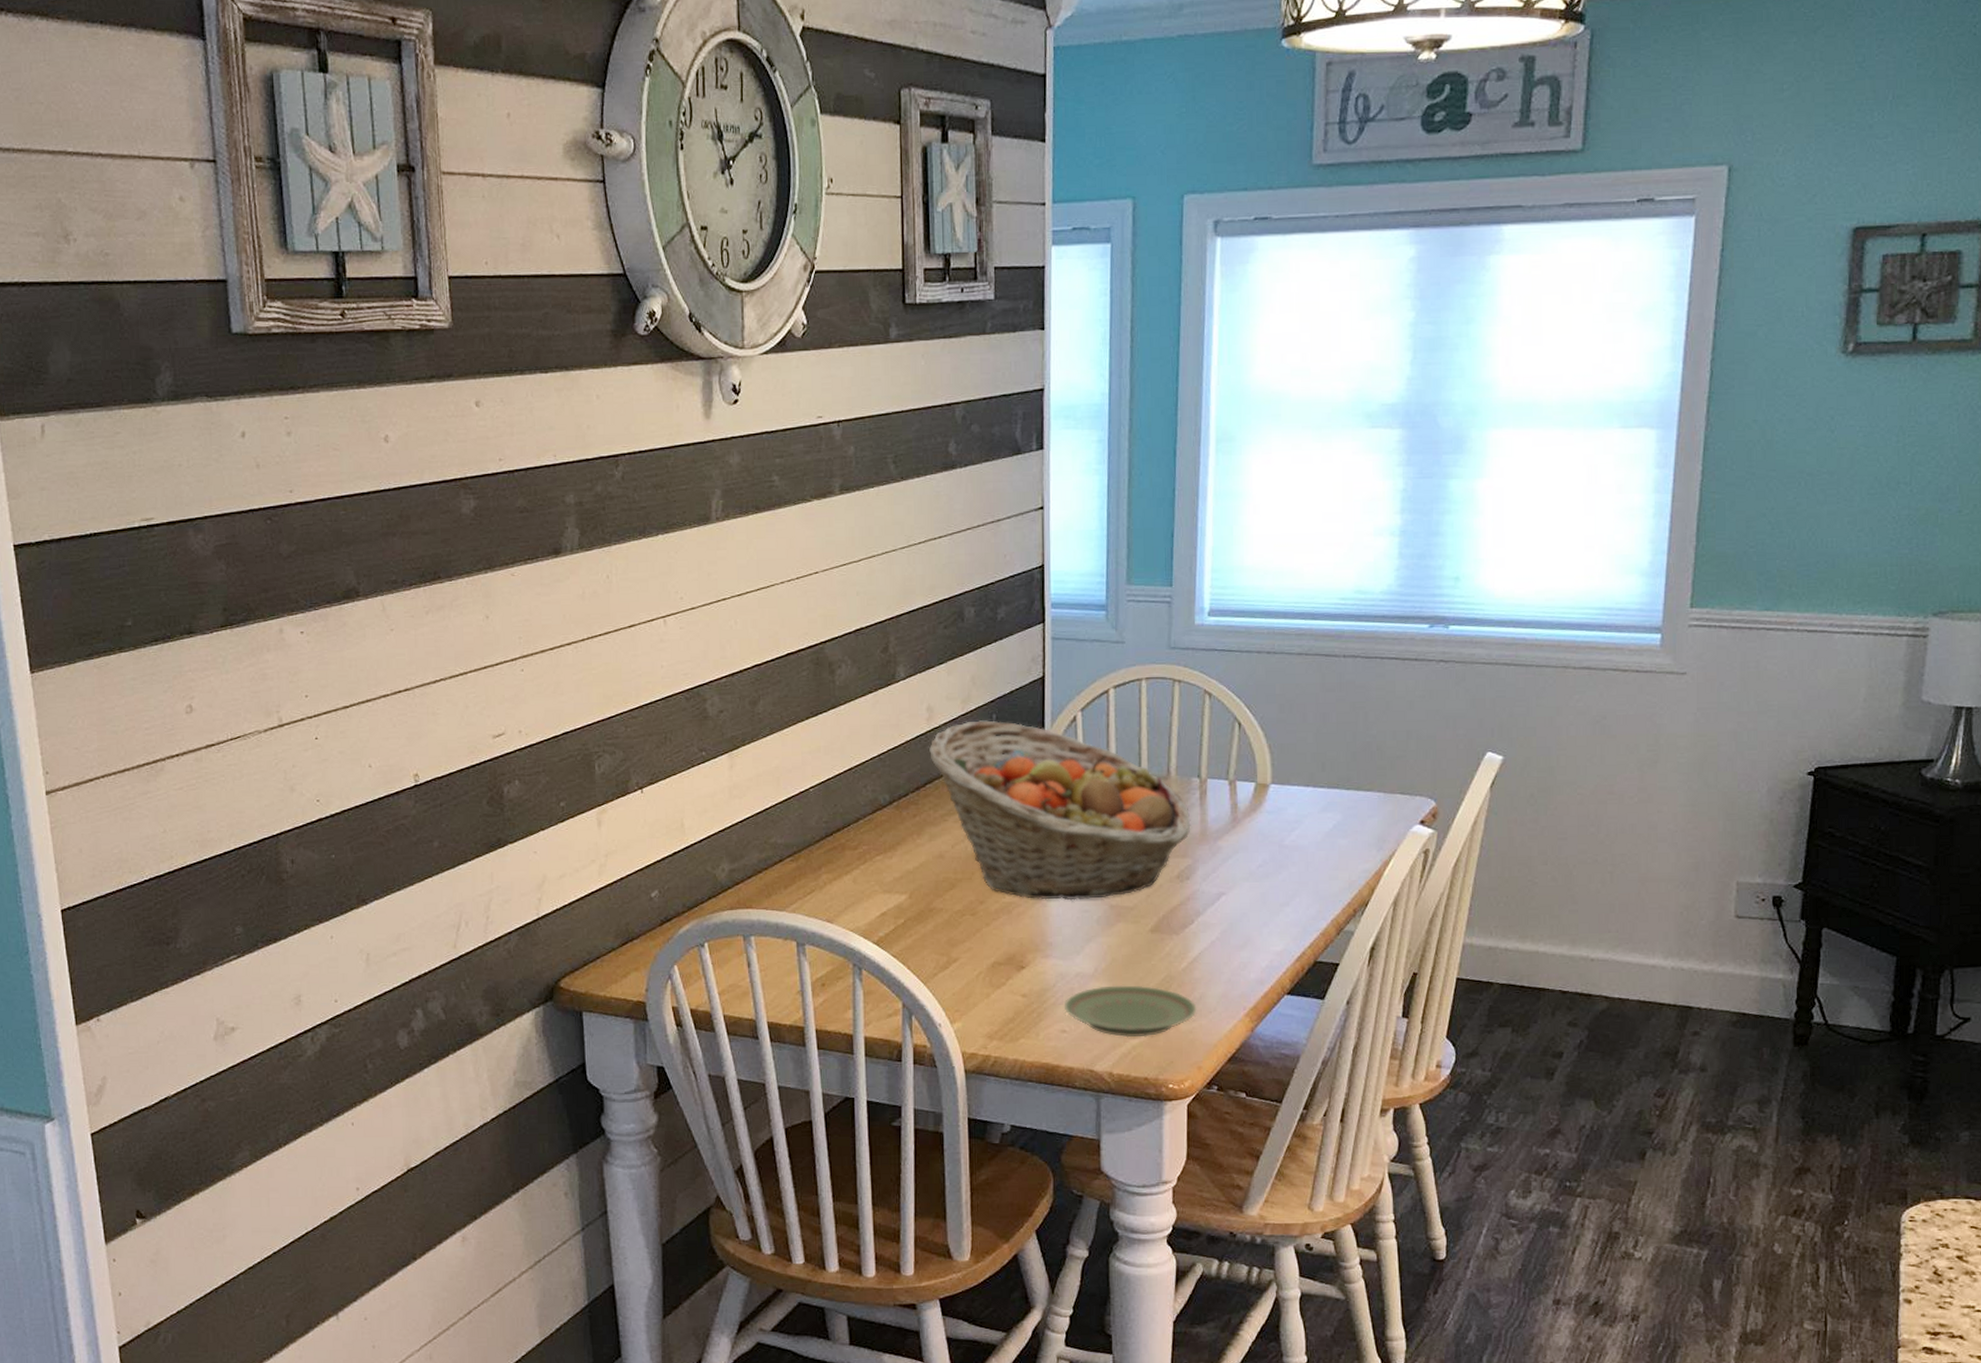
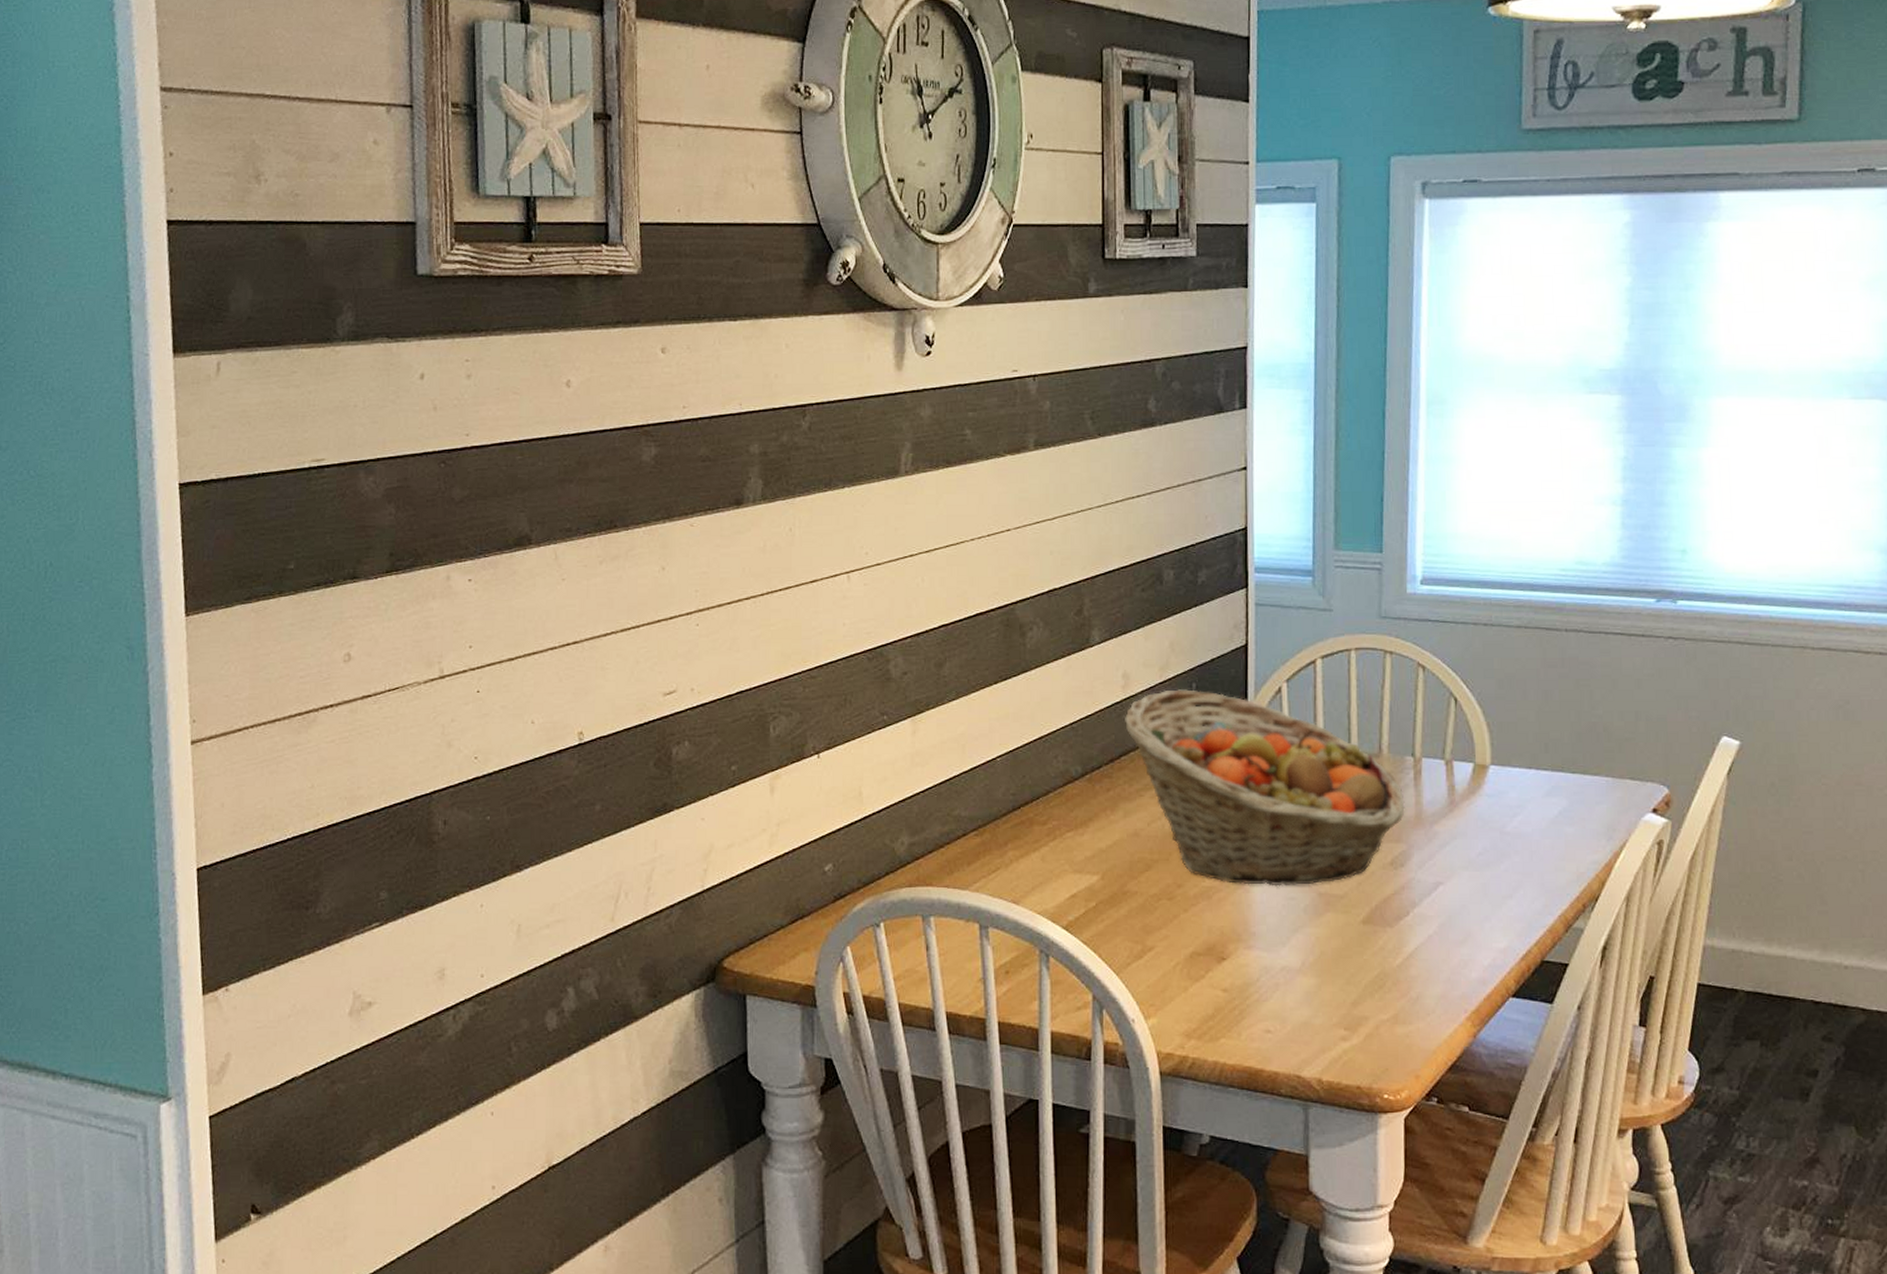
plate: present [1063,985,1197,1038] -> none [1268,982,1414,1041]

